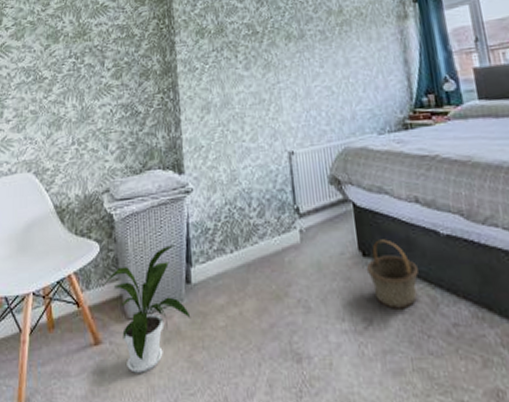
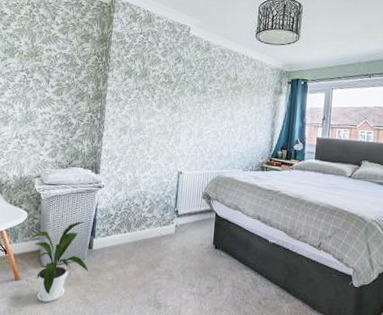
basket: present [366,239,419,309] -> none [215,239,249,285]

